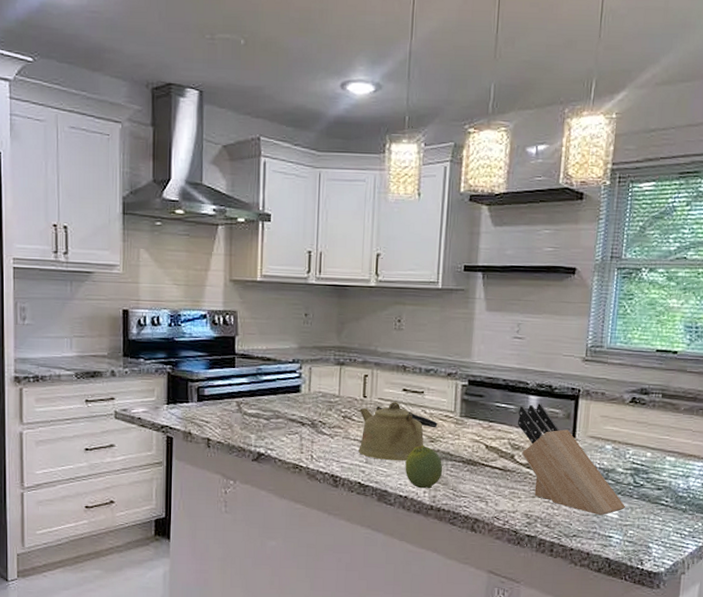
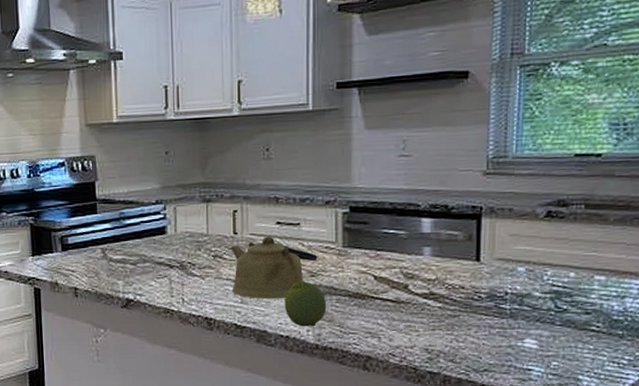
knife block: present [517,403,626,516] -> none [409,226,547,347]

